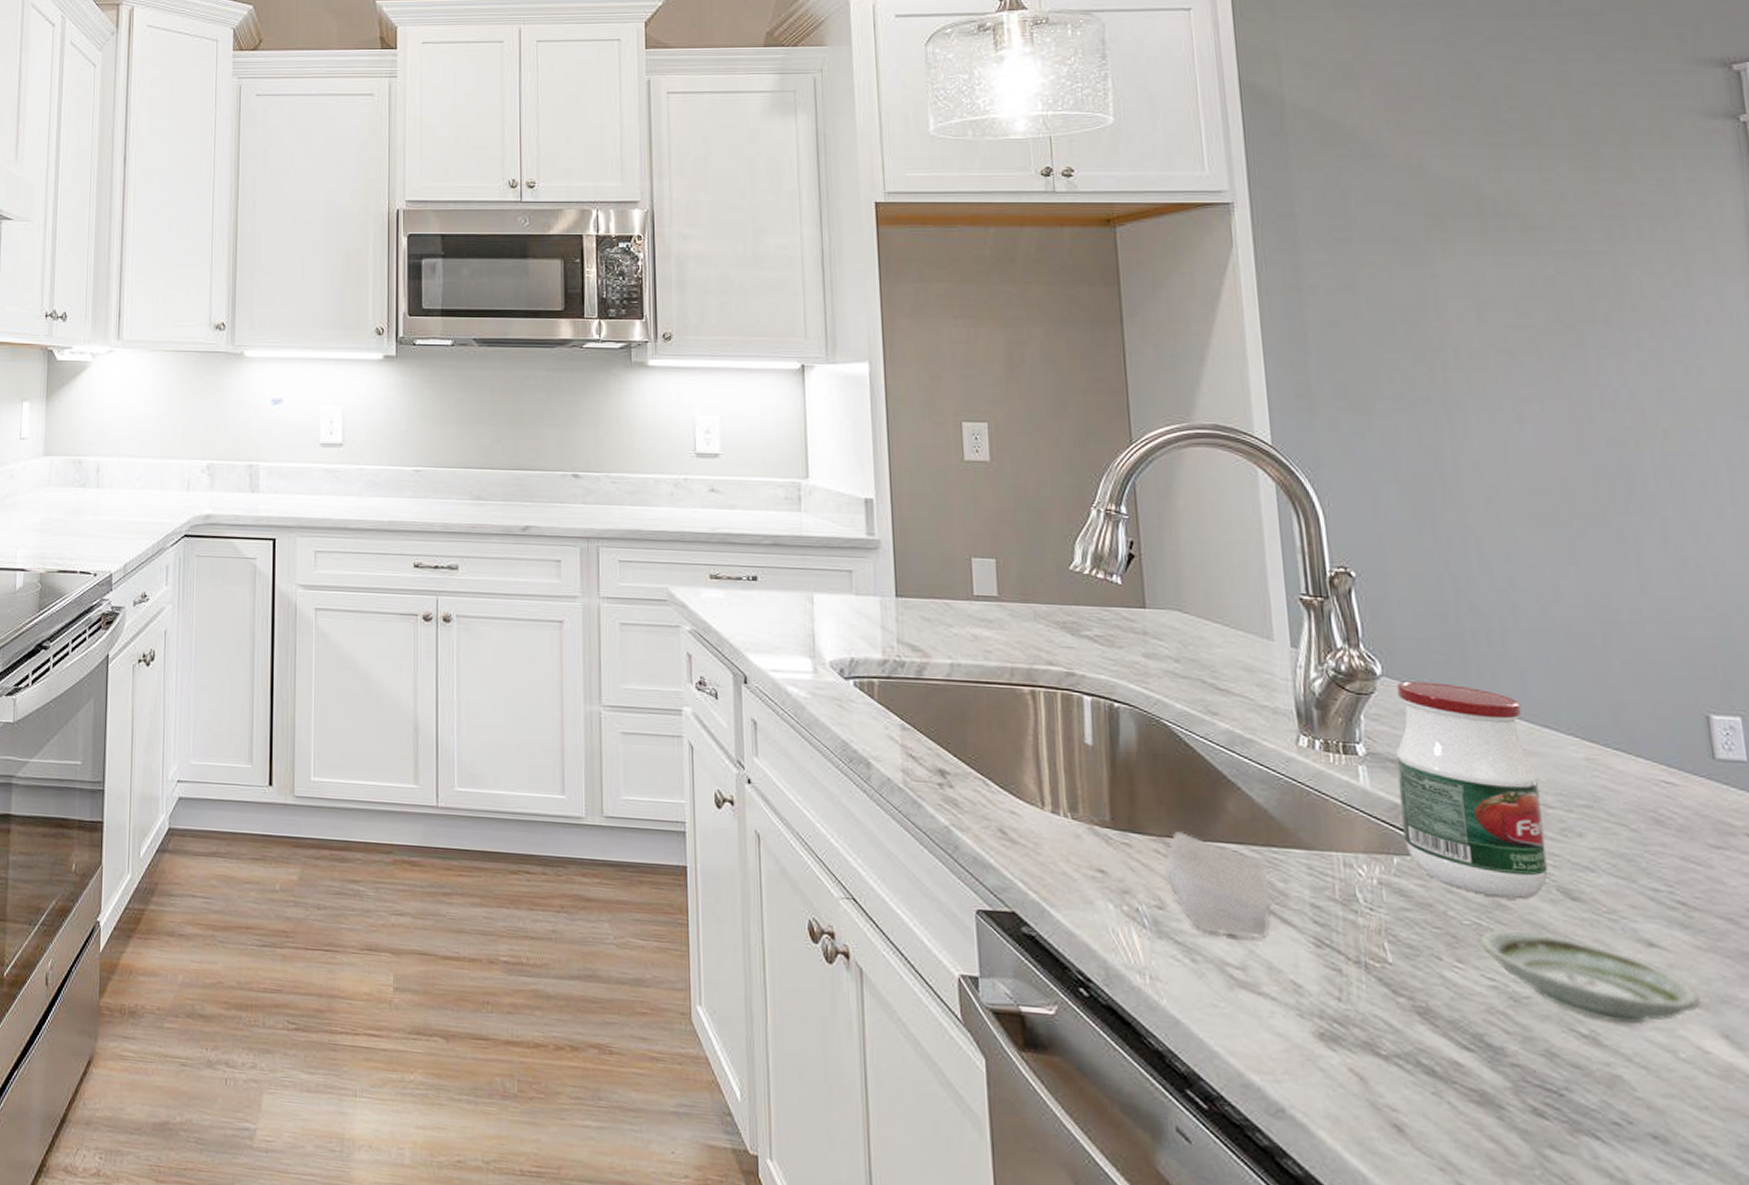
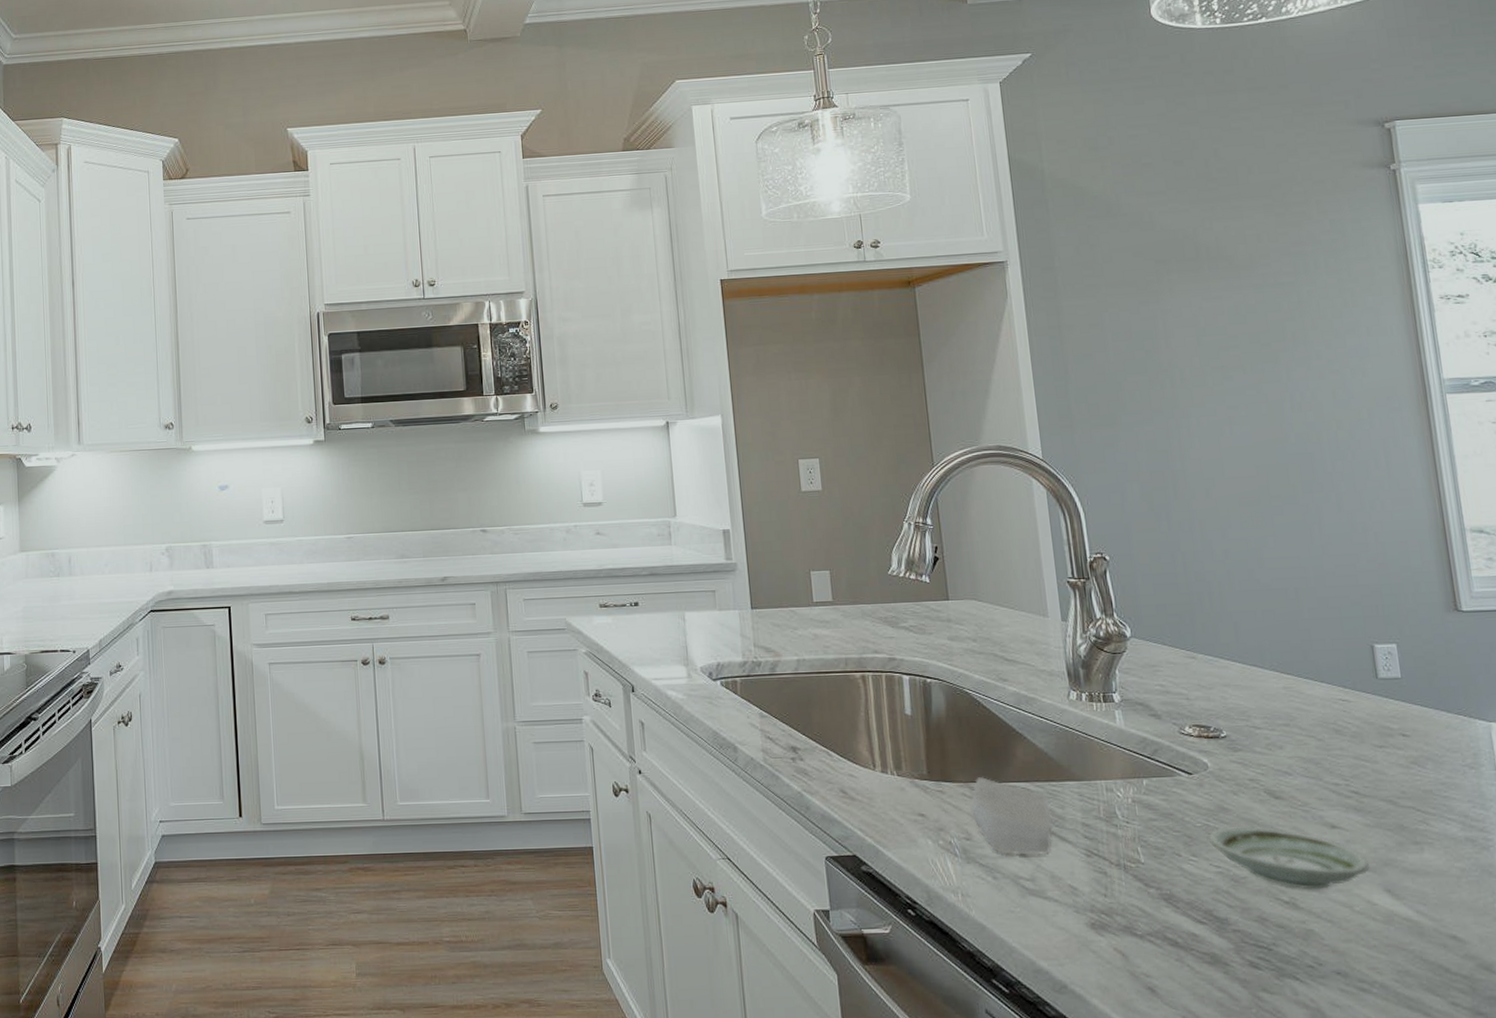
jar: present [1395,681,1548,900] -> none [1143,639,1258,803]

